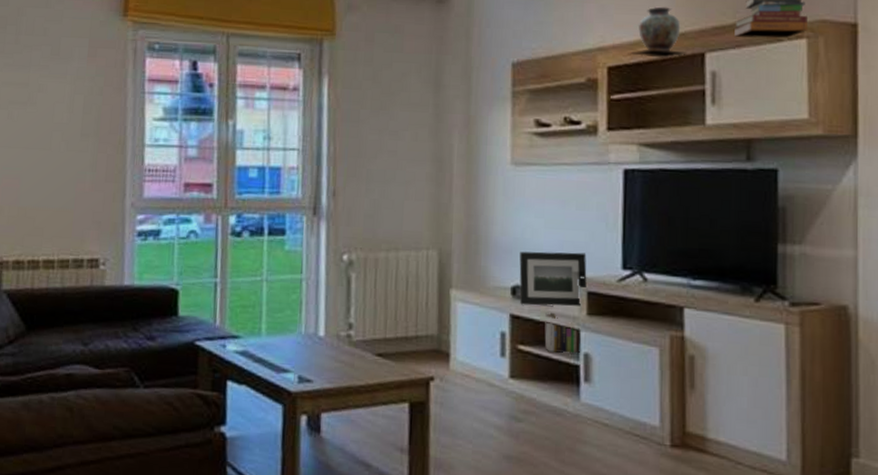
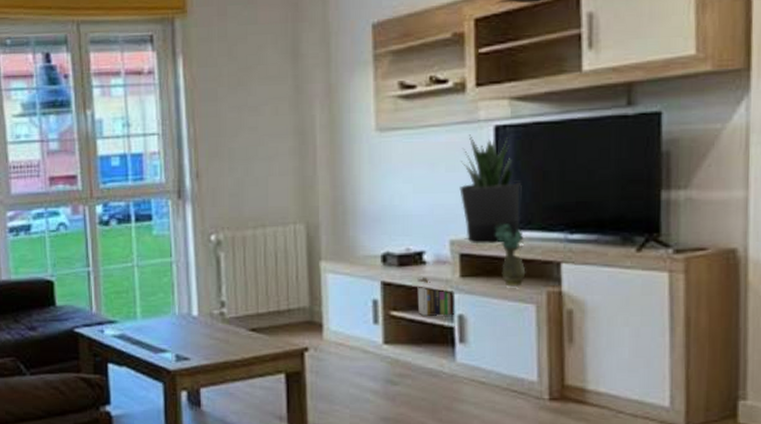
picture frame: present [519,251,587,307] -> none [389,215,459,272]
planter: none [589,175,648,285] -> present [459,134,522,244]
vase: none [621,263,650,329] -> present [494,222,526,287]

